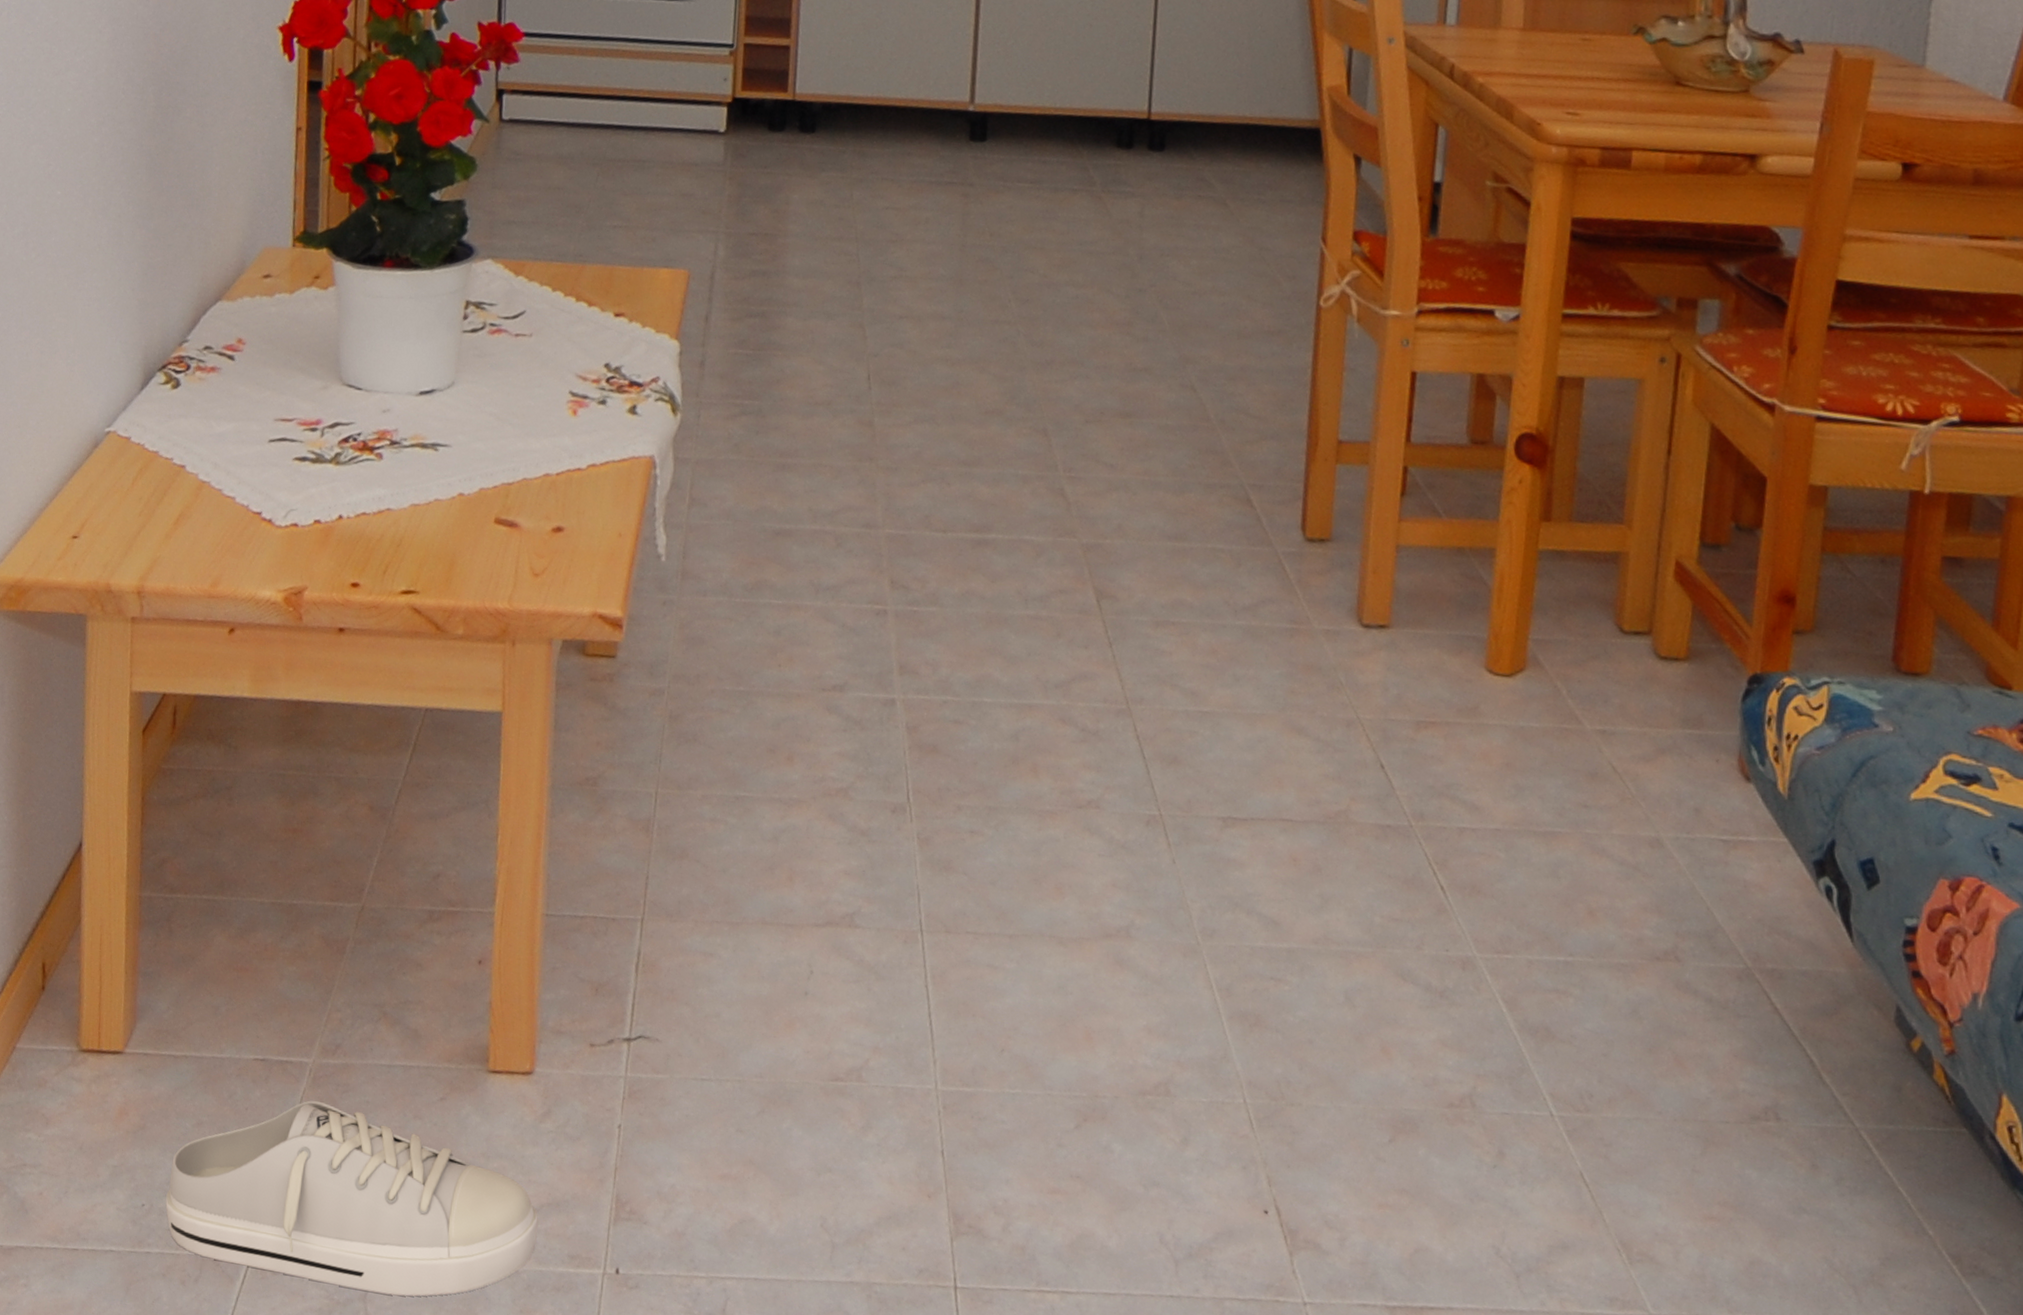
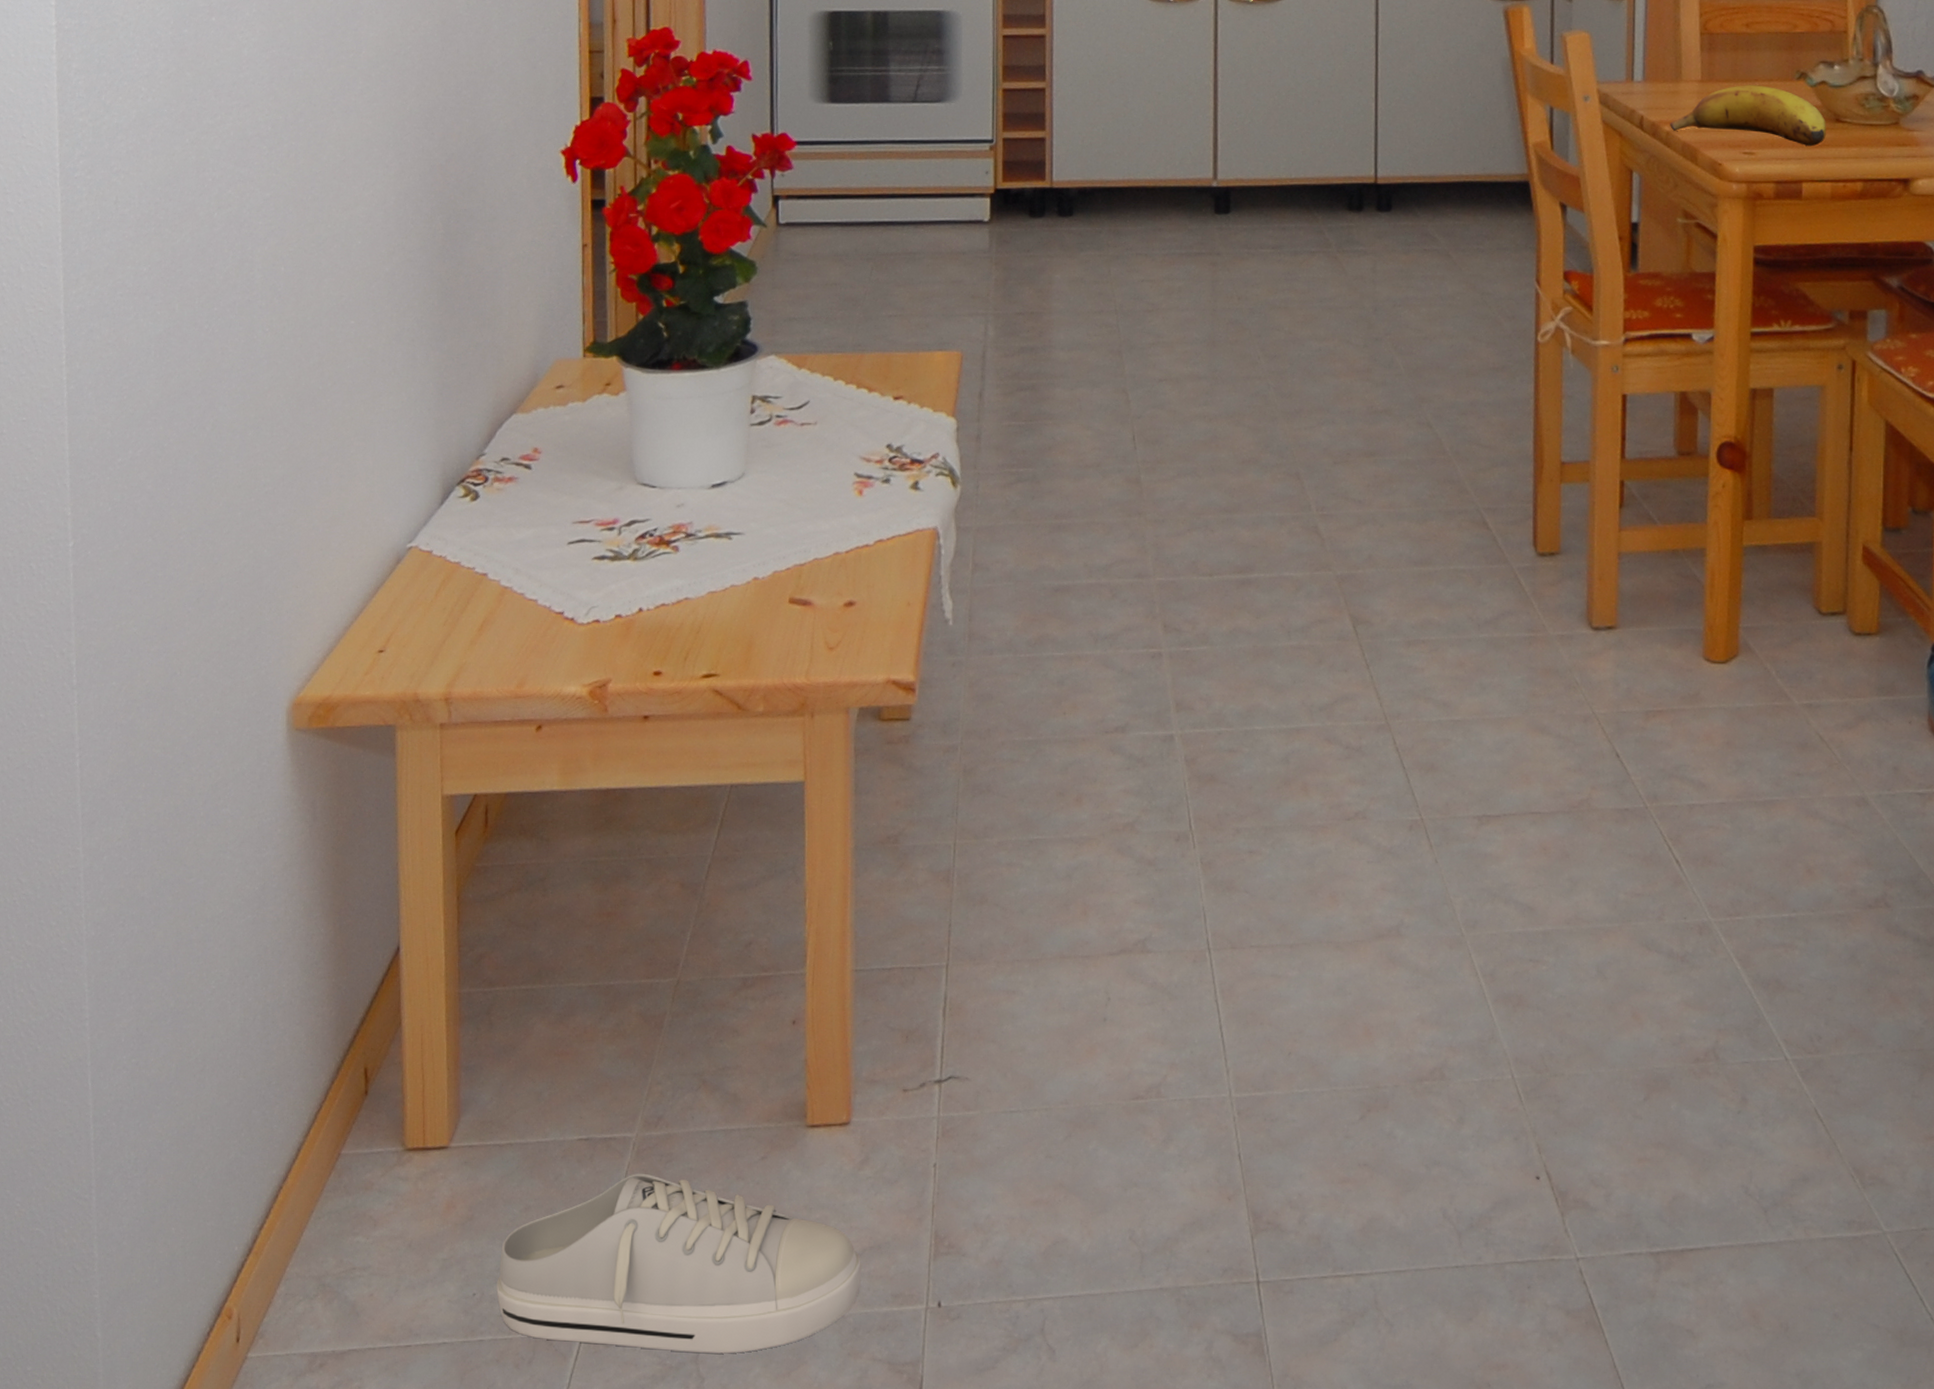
fruit: none [1484,36,1665,111] -> present [1670,85,1827,147]

